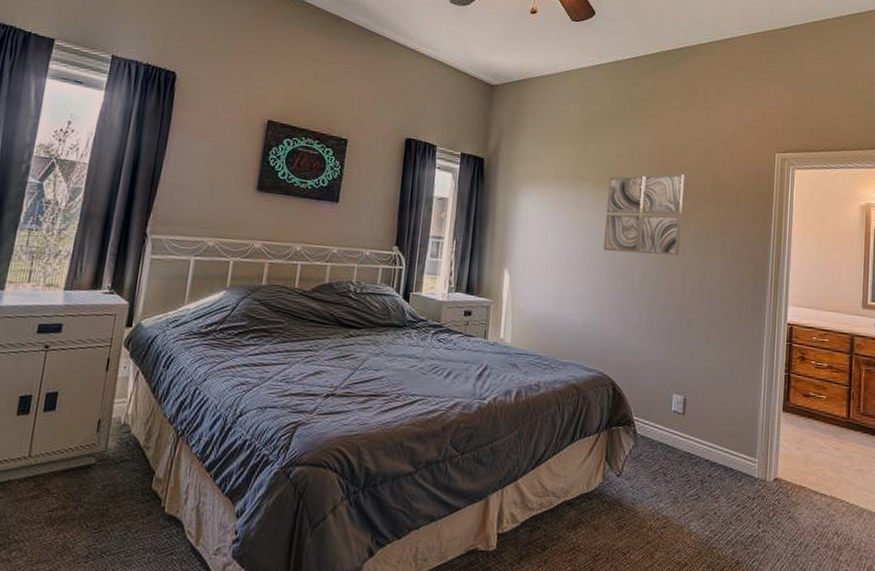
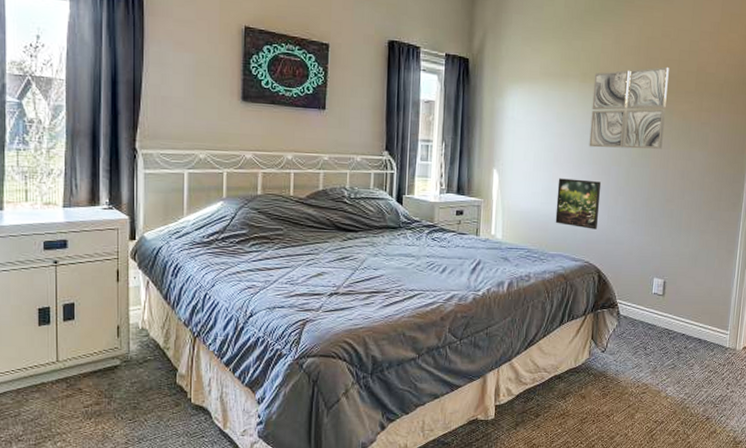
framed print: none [567,281,616,338] -> present [555,178,602,230]

